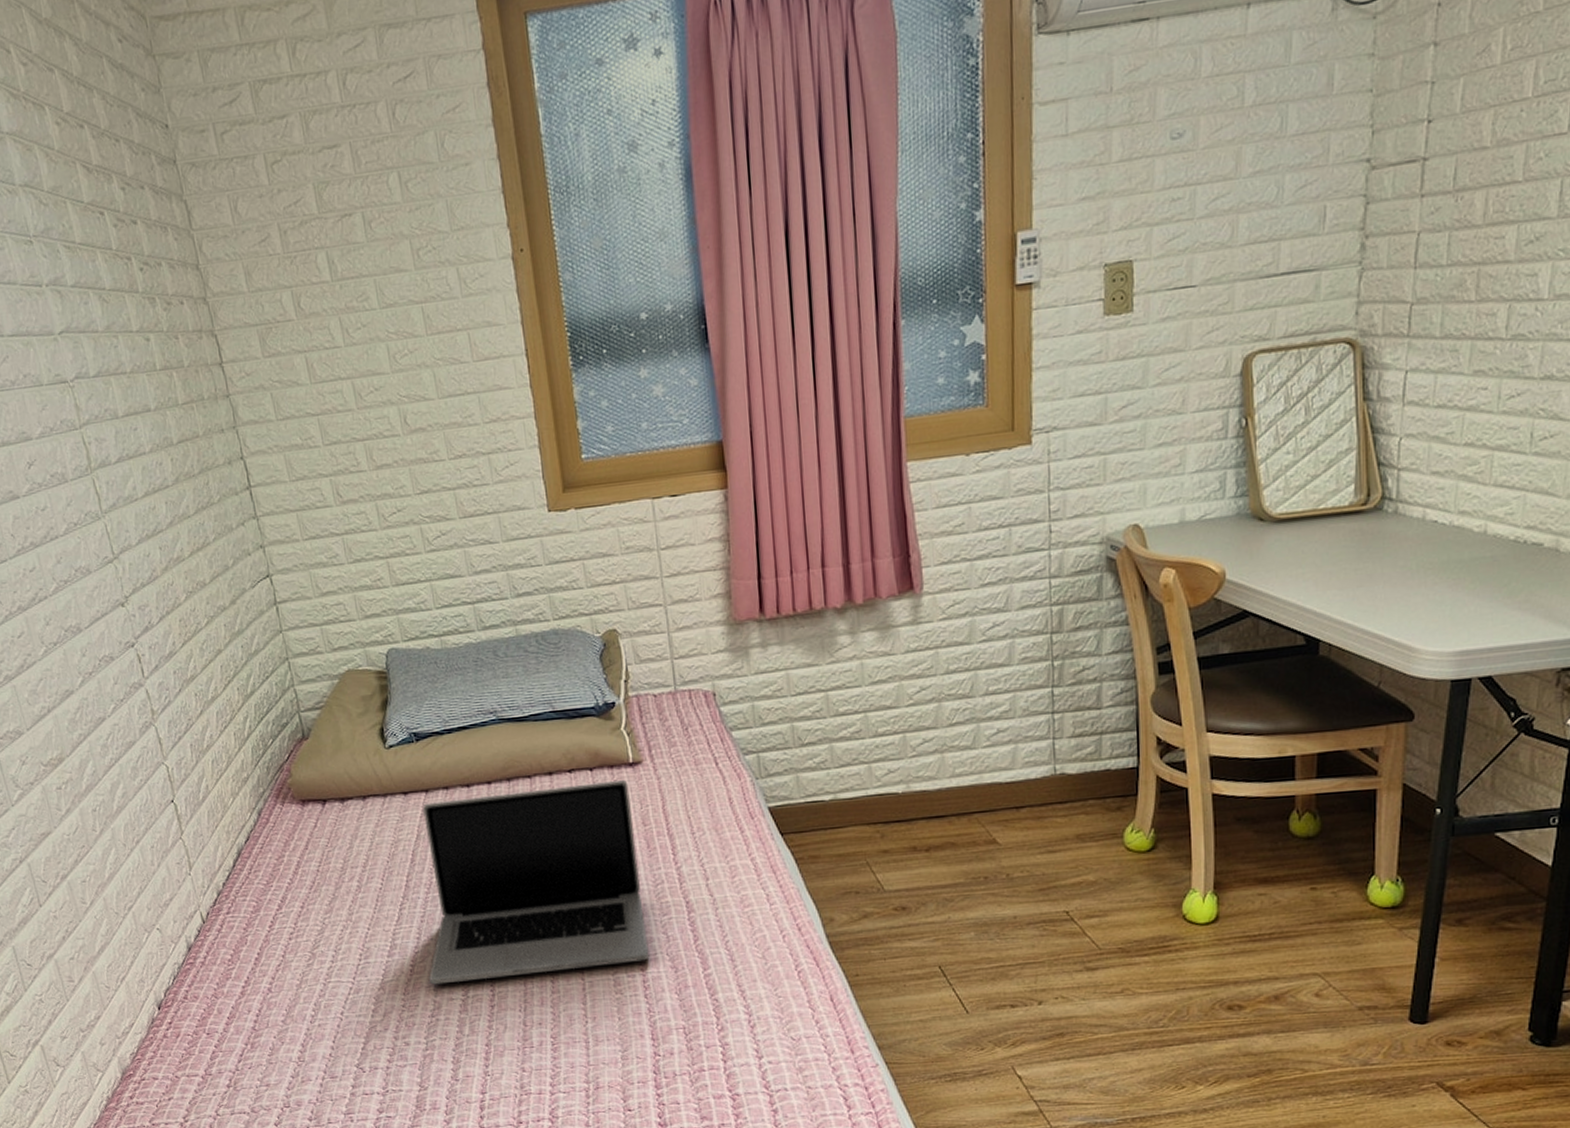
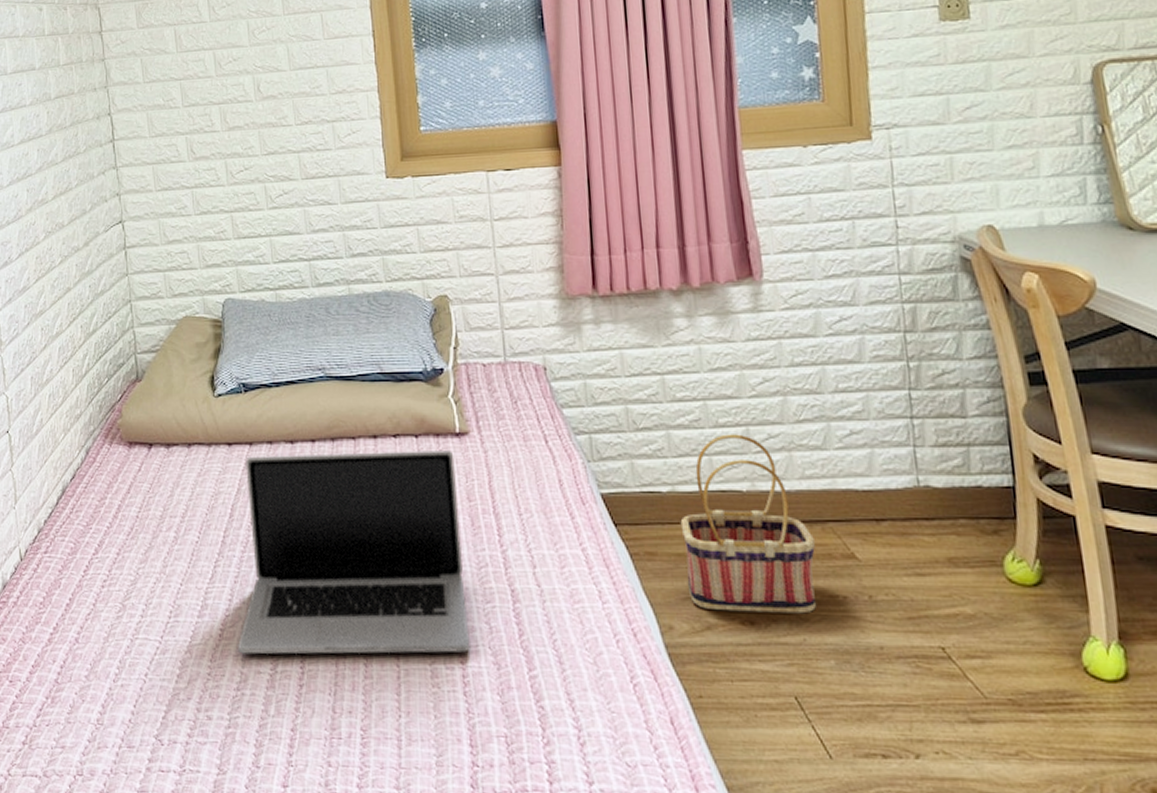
basket: none [841,741,963,901] -> present [680,434,816,614]

